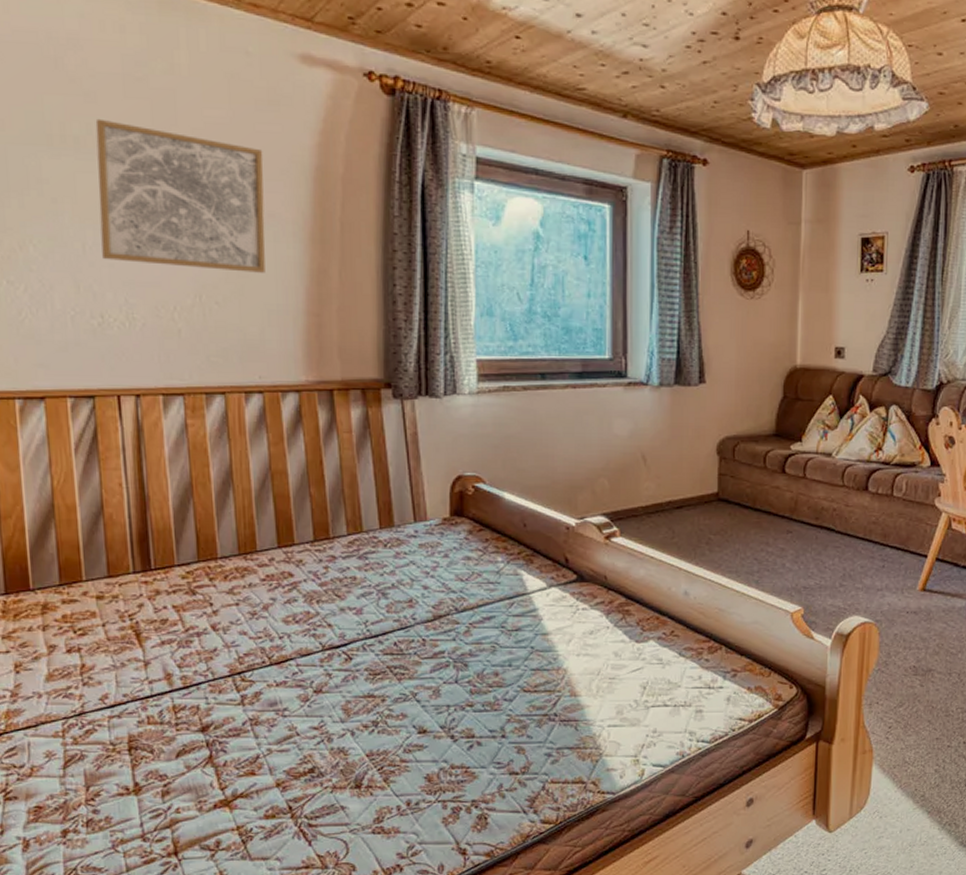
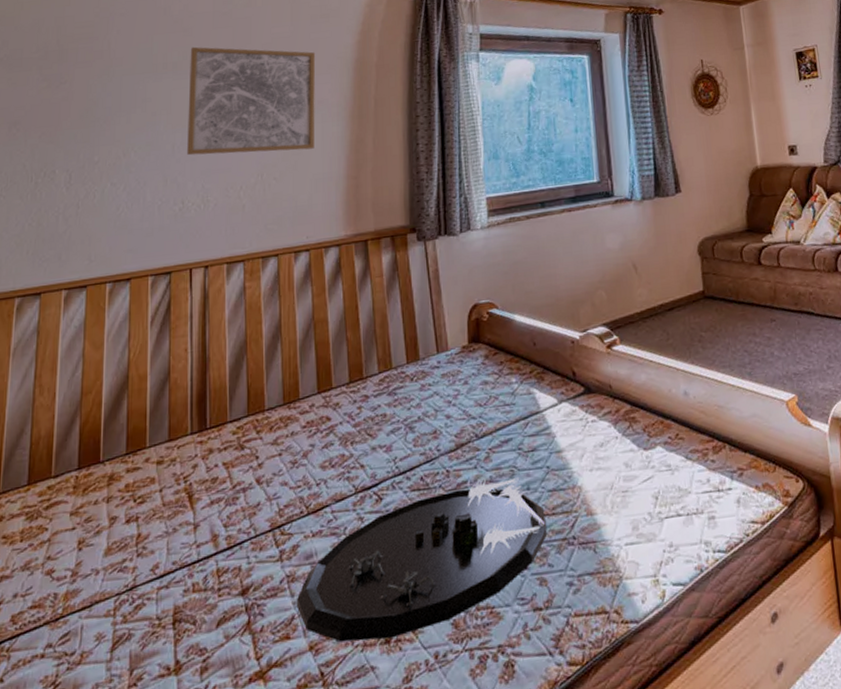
decorative tray: none [261,652,528,784] -> present [297,478,548,642]

